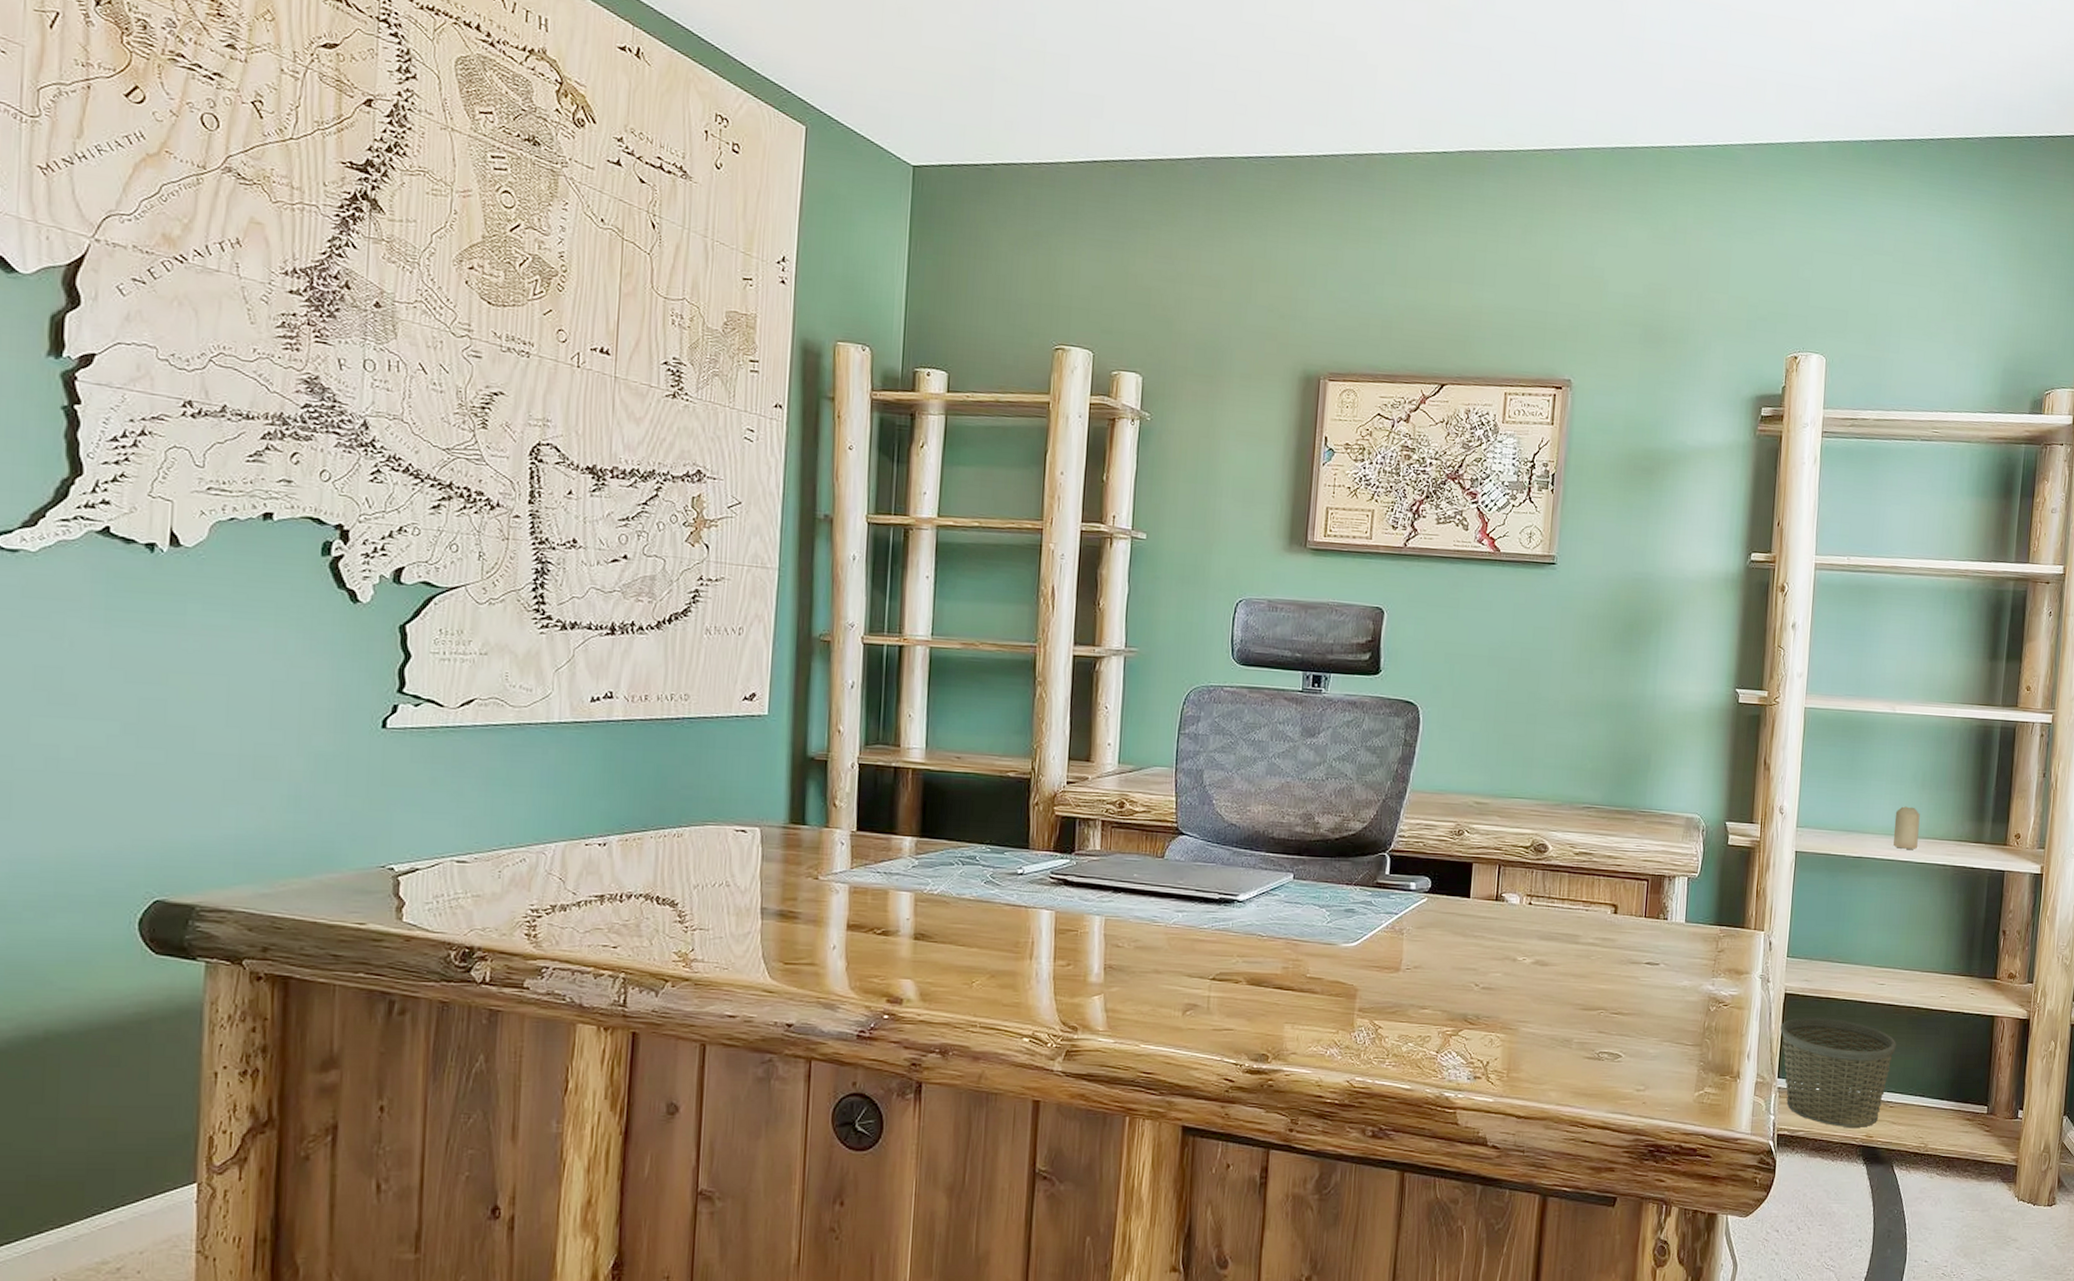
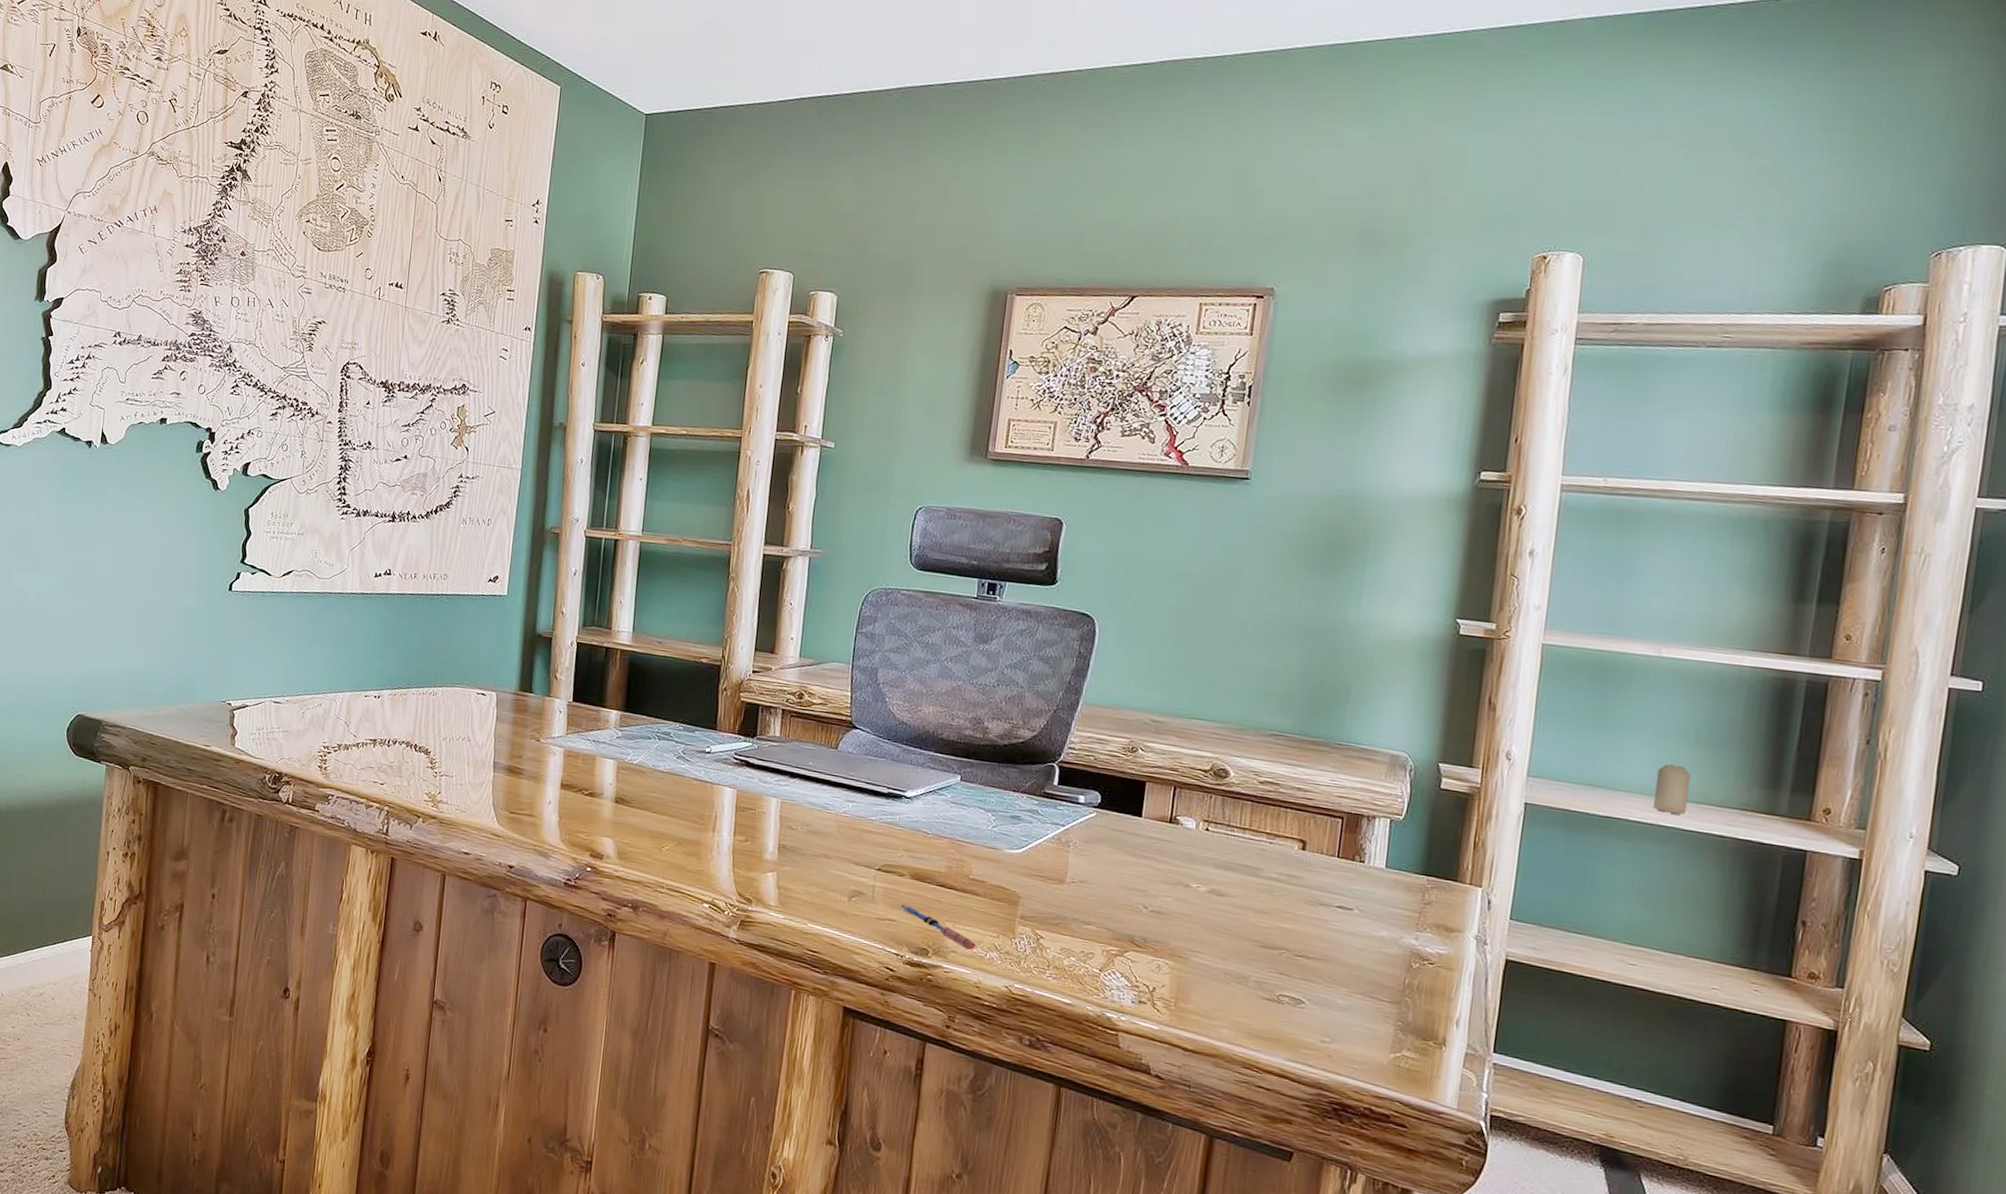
pen: none [1235,1011,1317,1049] -> present [898,904,977,950]
basket: present [1780,1016,1897,1127] -> none [1498,988,1651,1125]

